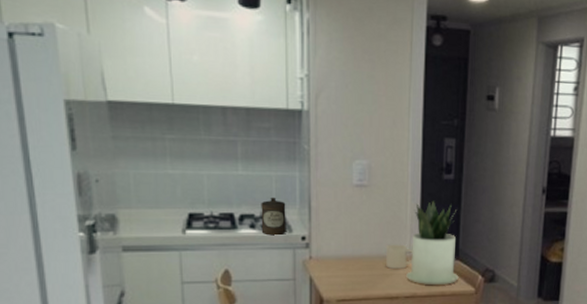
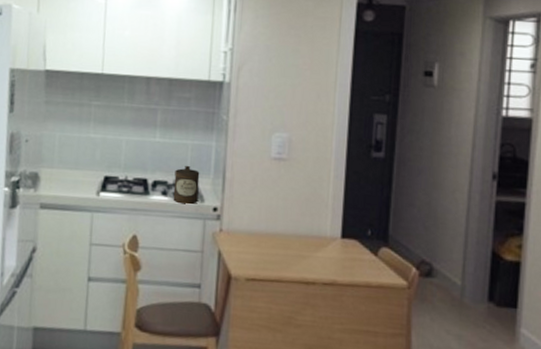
mug: present [385,244,413,270] -> none [301,223,334,253]
planter: present [406,200,459,286] -> none [325,179,388,275]

